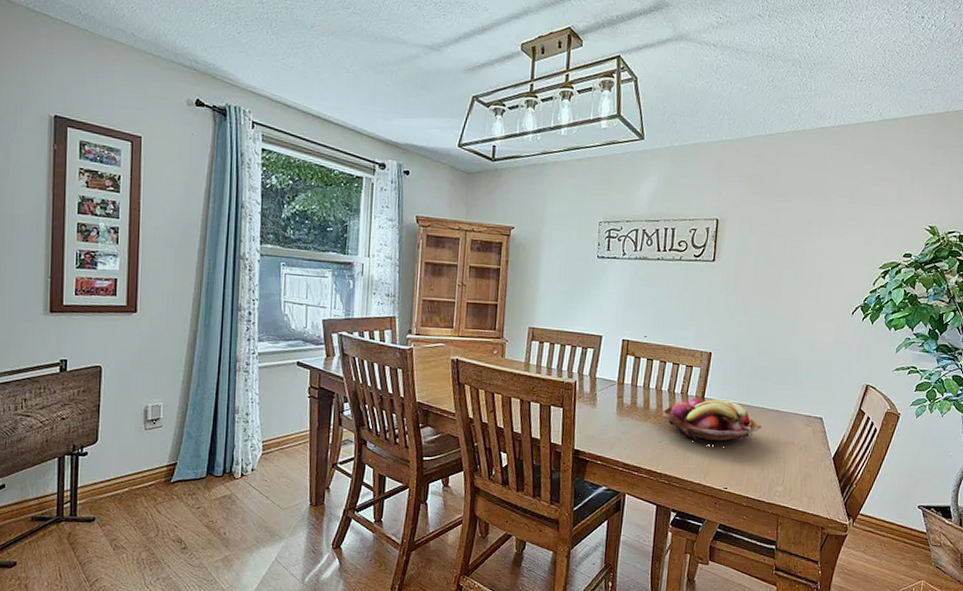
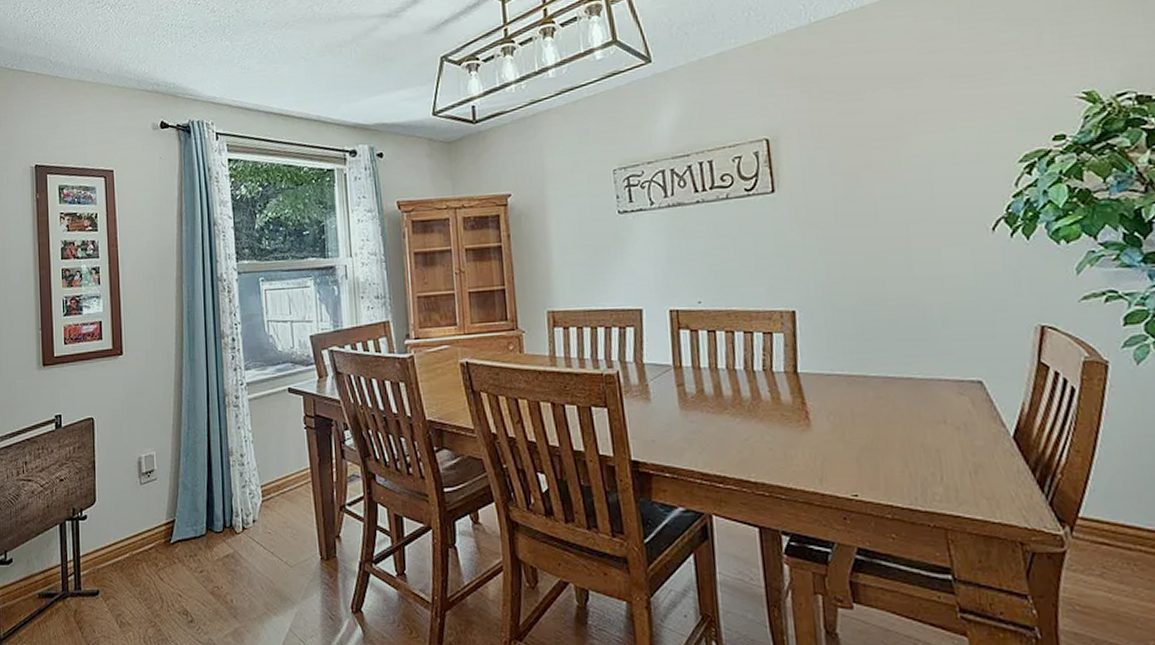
fruit basket: present [661,397,762,443] -> none [741,372,892,435]

